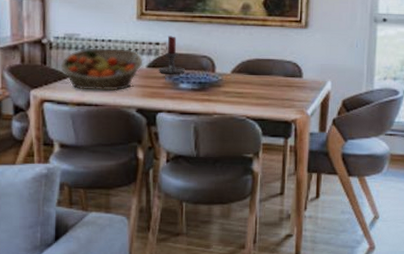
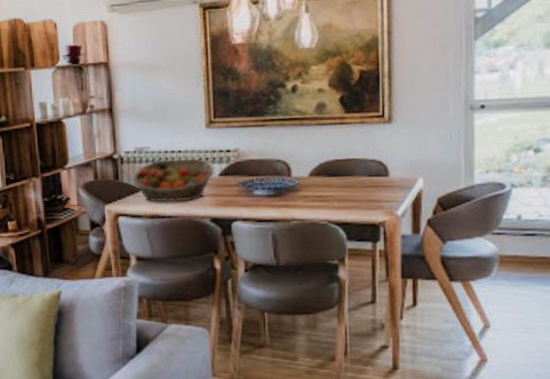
candle holder: present [159,36,185,74] -> none [231,142,259,182]

